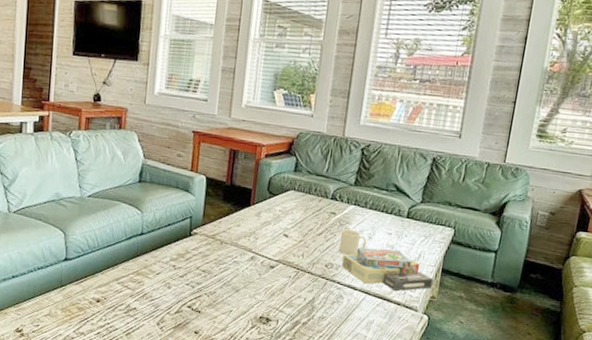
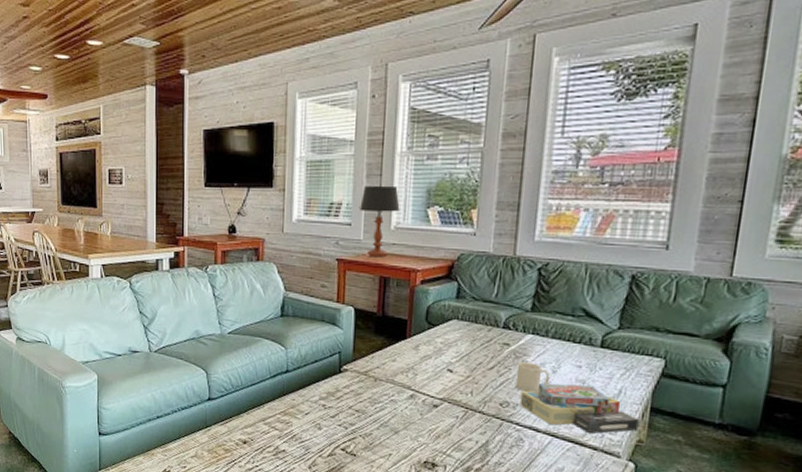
table lamp: none [216,66,251,132] -> present [360,186,400,258]

